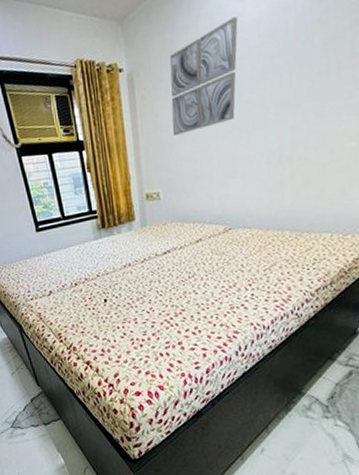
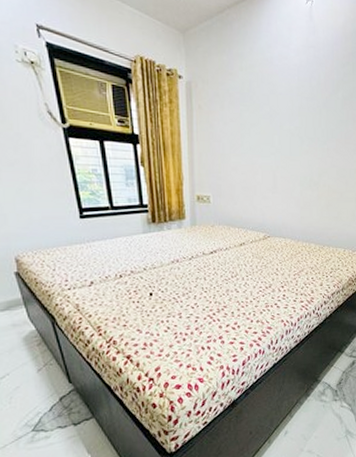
wall art: present [169,17,238,135] -> none [224,58,283,147]

